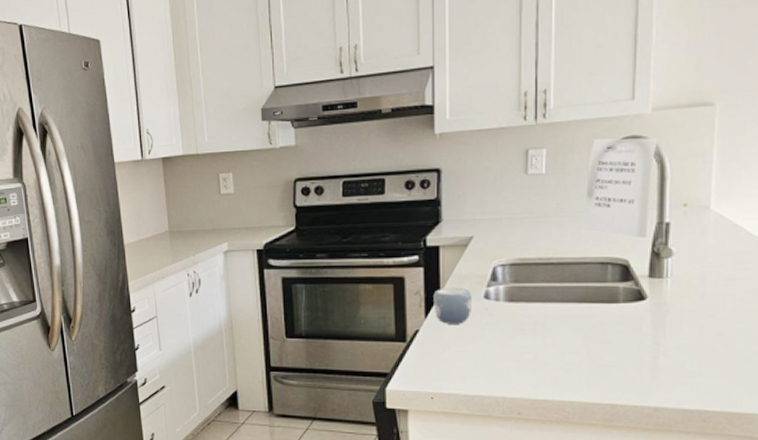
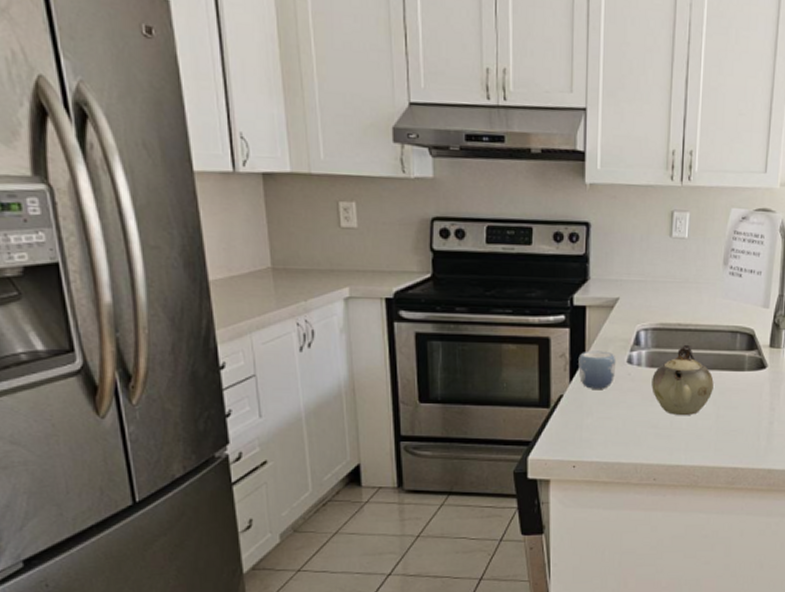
teapot: none [512,278,582,350] -> present [651,344,714,416]

